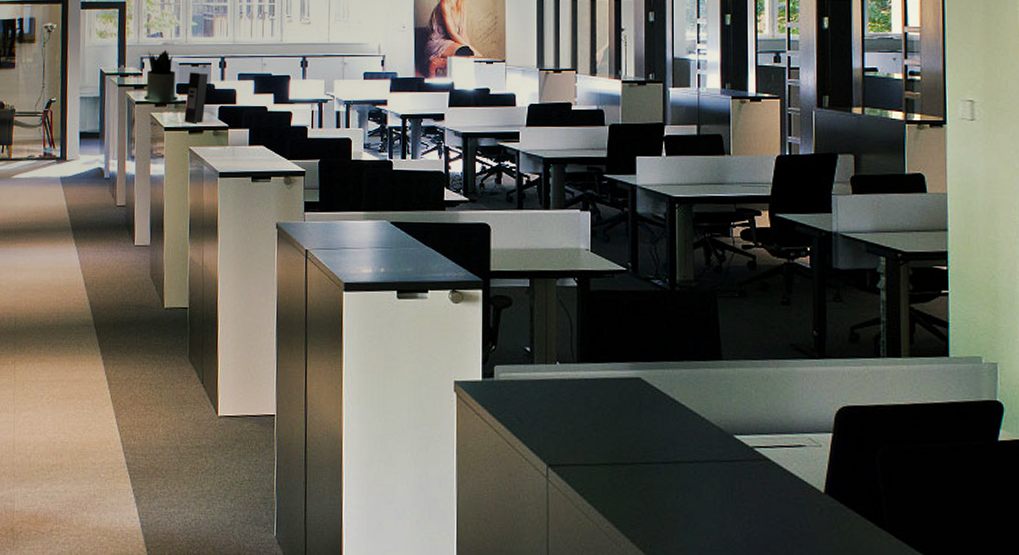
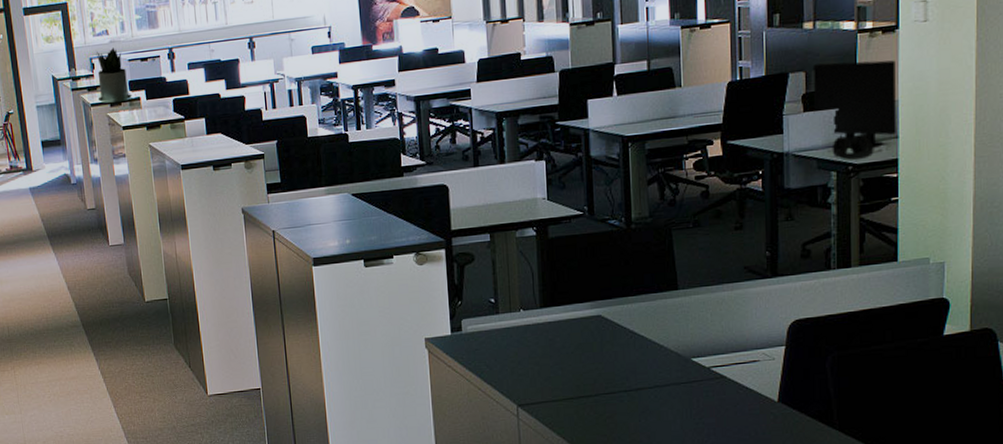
binder: present [184,72,209,124] -> none [139,66,160,120]
computer monitor: none [861,149,945,236] -> present [812,60,896,149]
headphones: none [881,220,924,249] -> present [832,133,874,161]

